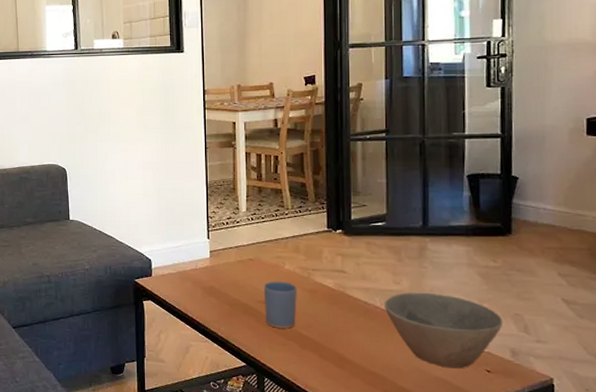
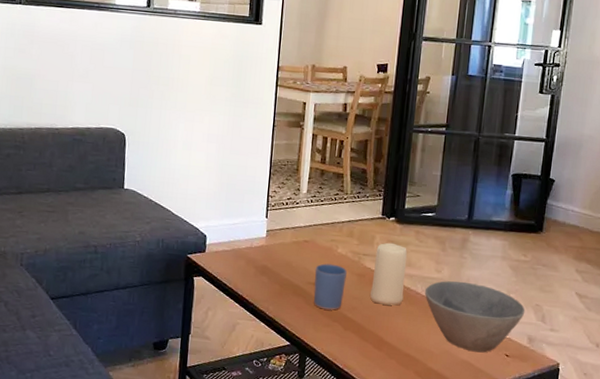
candle: none [325,256,361,321] -> present [370,242,408,306]

